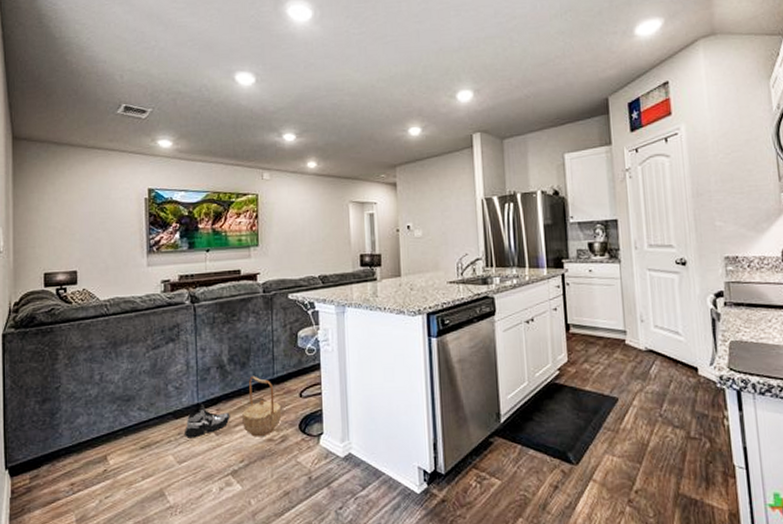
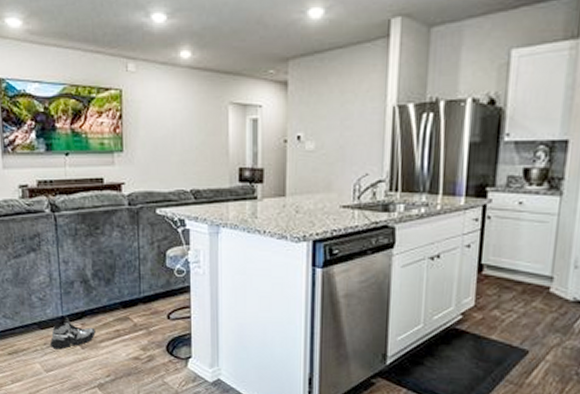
basket: present [242,376,282,437] -> none [108,293,149,355]

